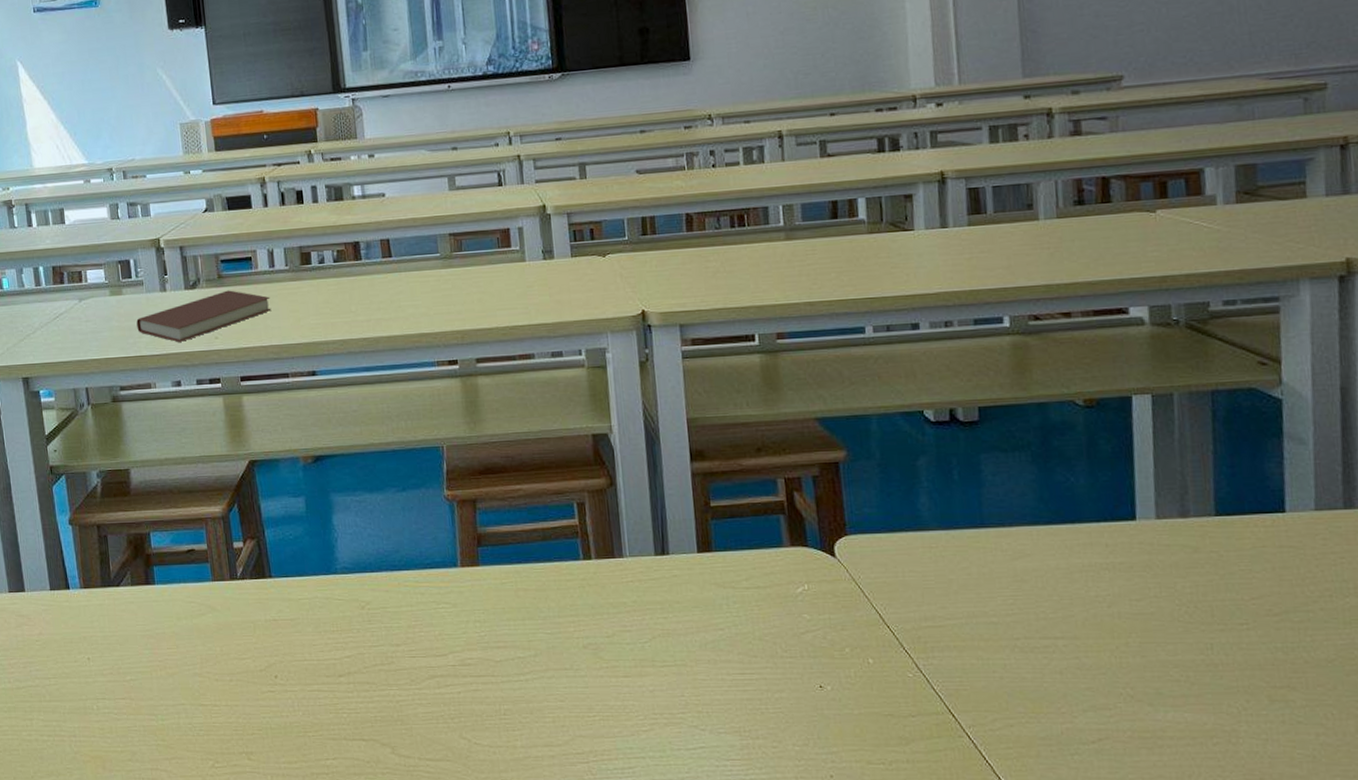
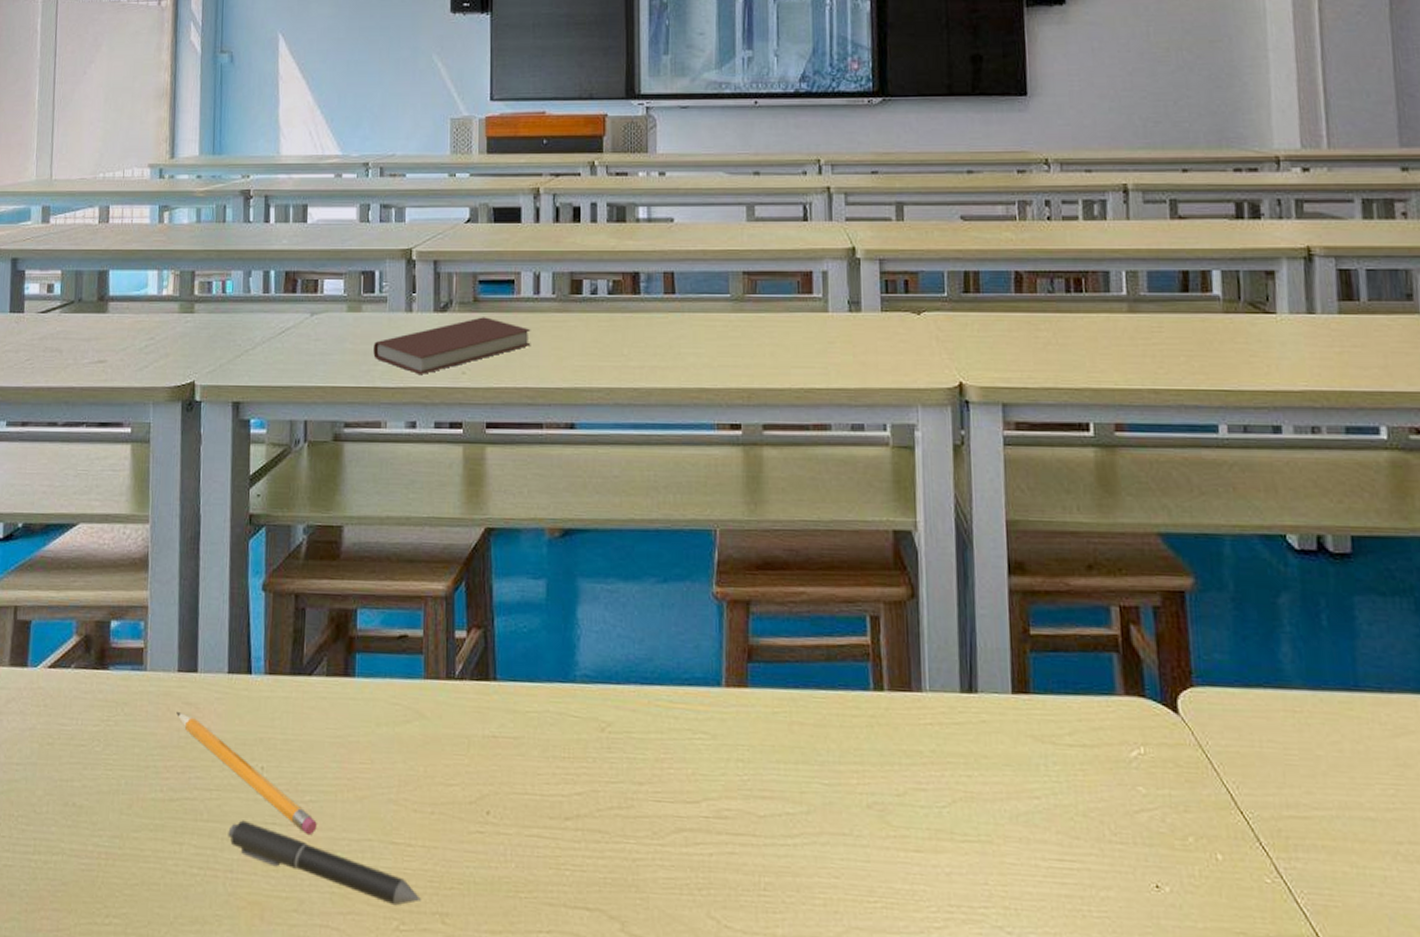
pencil: none [12,622,139,705] -> present [176,711,317,836]
pen: none [67,698,229,750] -> present [228,820,421,906]

